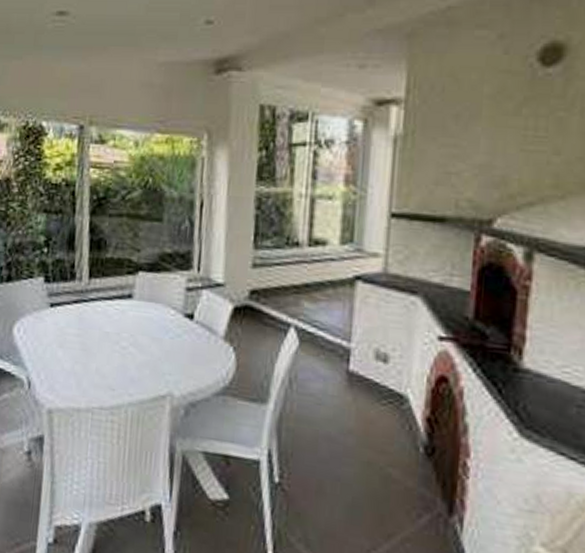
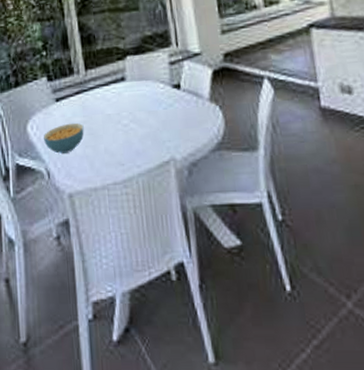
cereal bowl: none [29,333,77,366] -> present [43,122,84,154]

